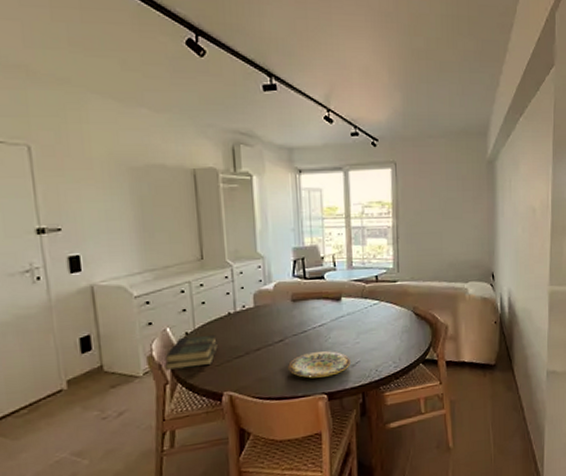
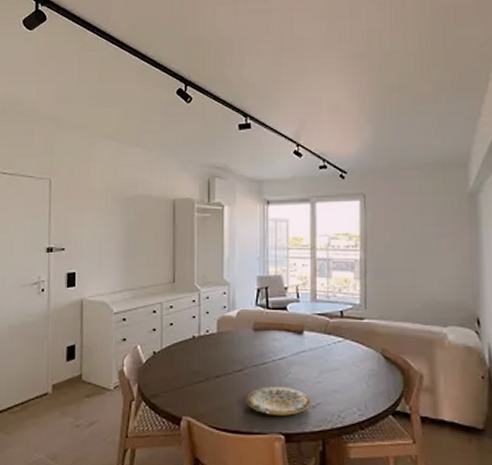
book: present [164,334,218,370] -> none [132,356,181,387]

